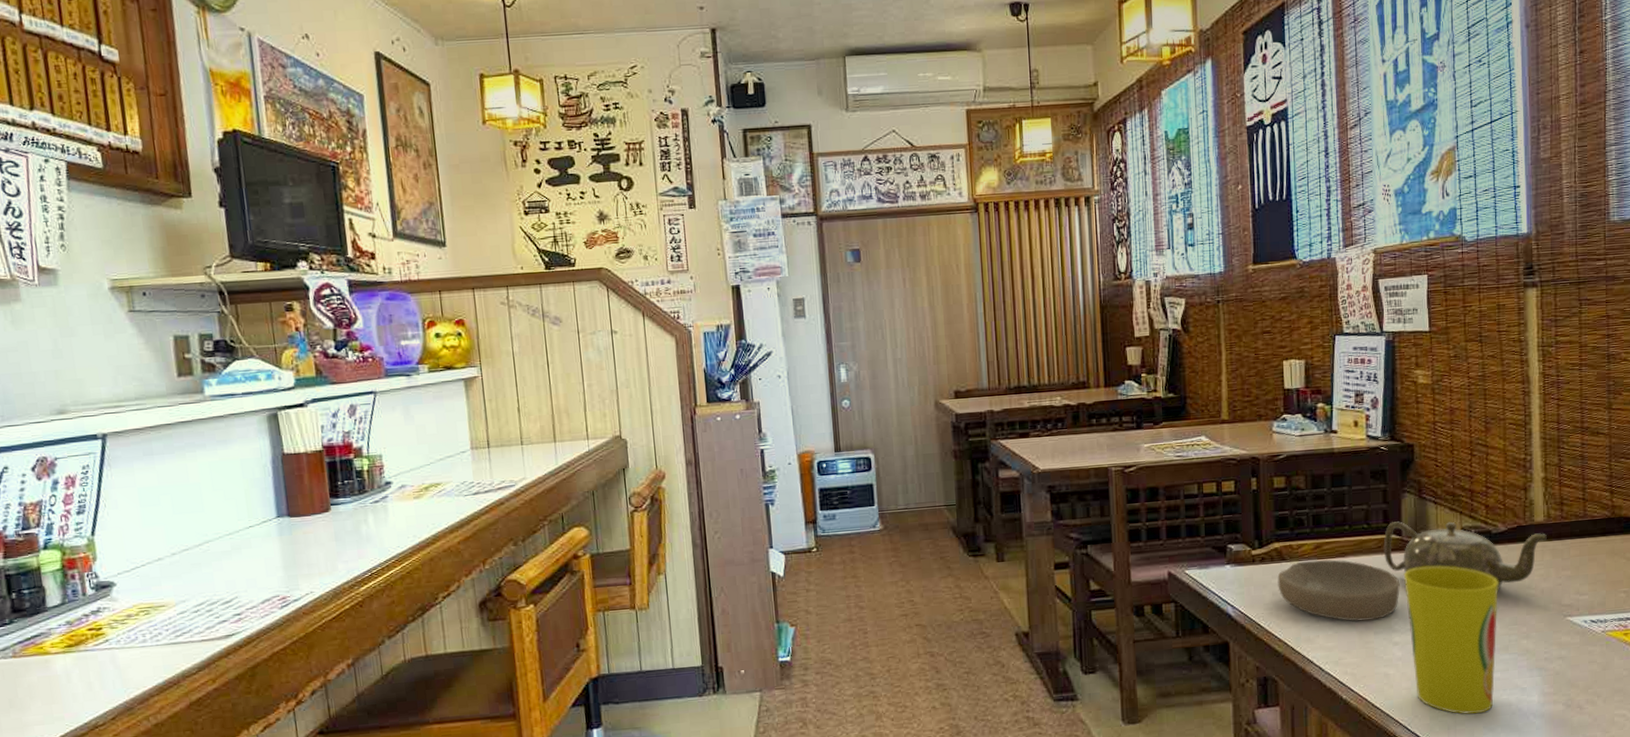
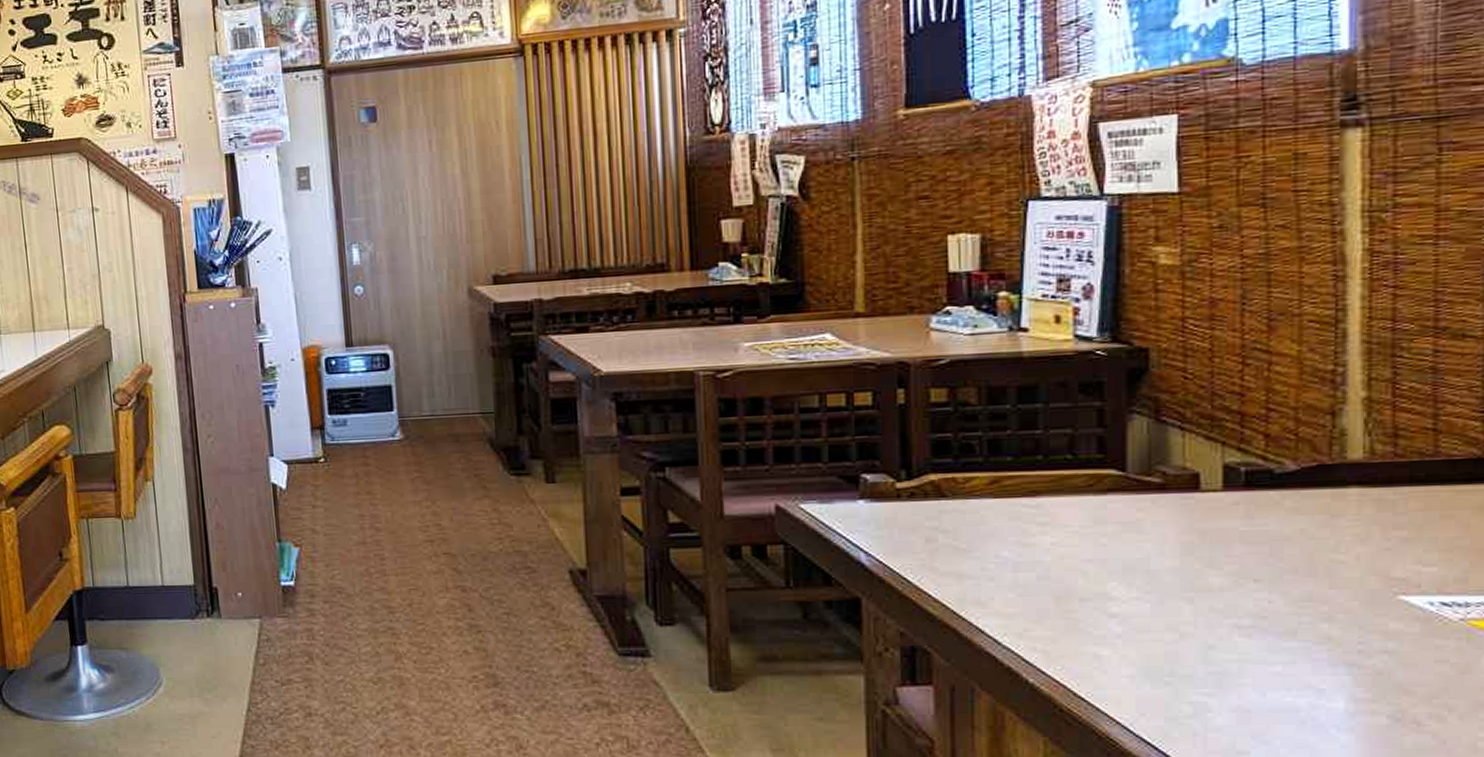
bowl: present [1277,559,1400,621] -> none [933,498,1122,583]
teapot: present [1383,521,1547,591] -> none [1096,452,1368,554]
cup: present [1403,565,1499,714] -> none [1127,514,1284,719]

